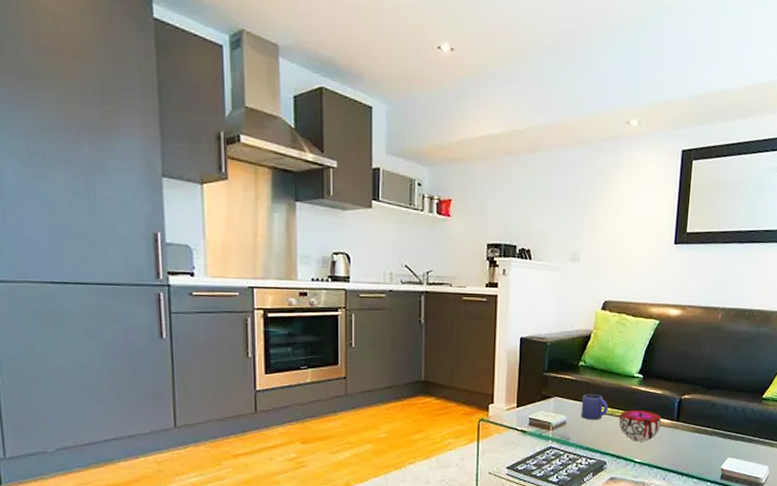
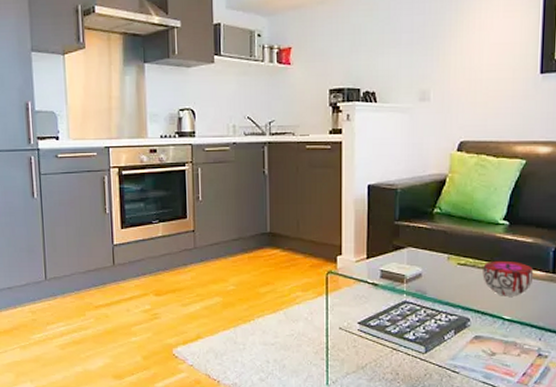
mug: present [581,393,608,420] -> none [438,243,469,272]

